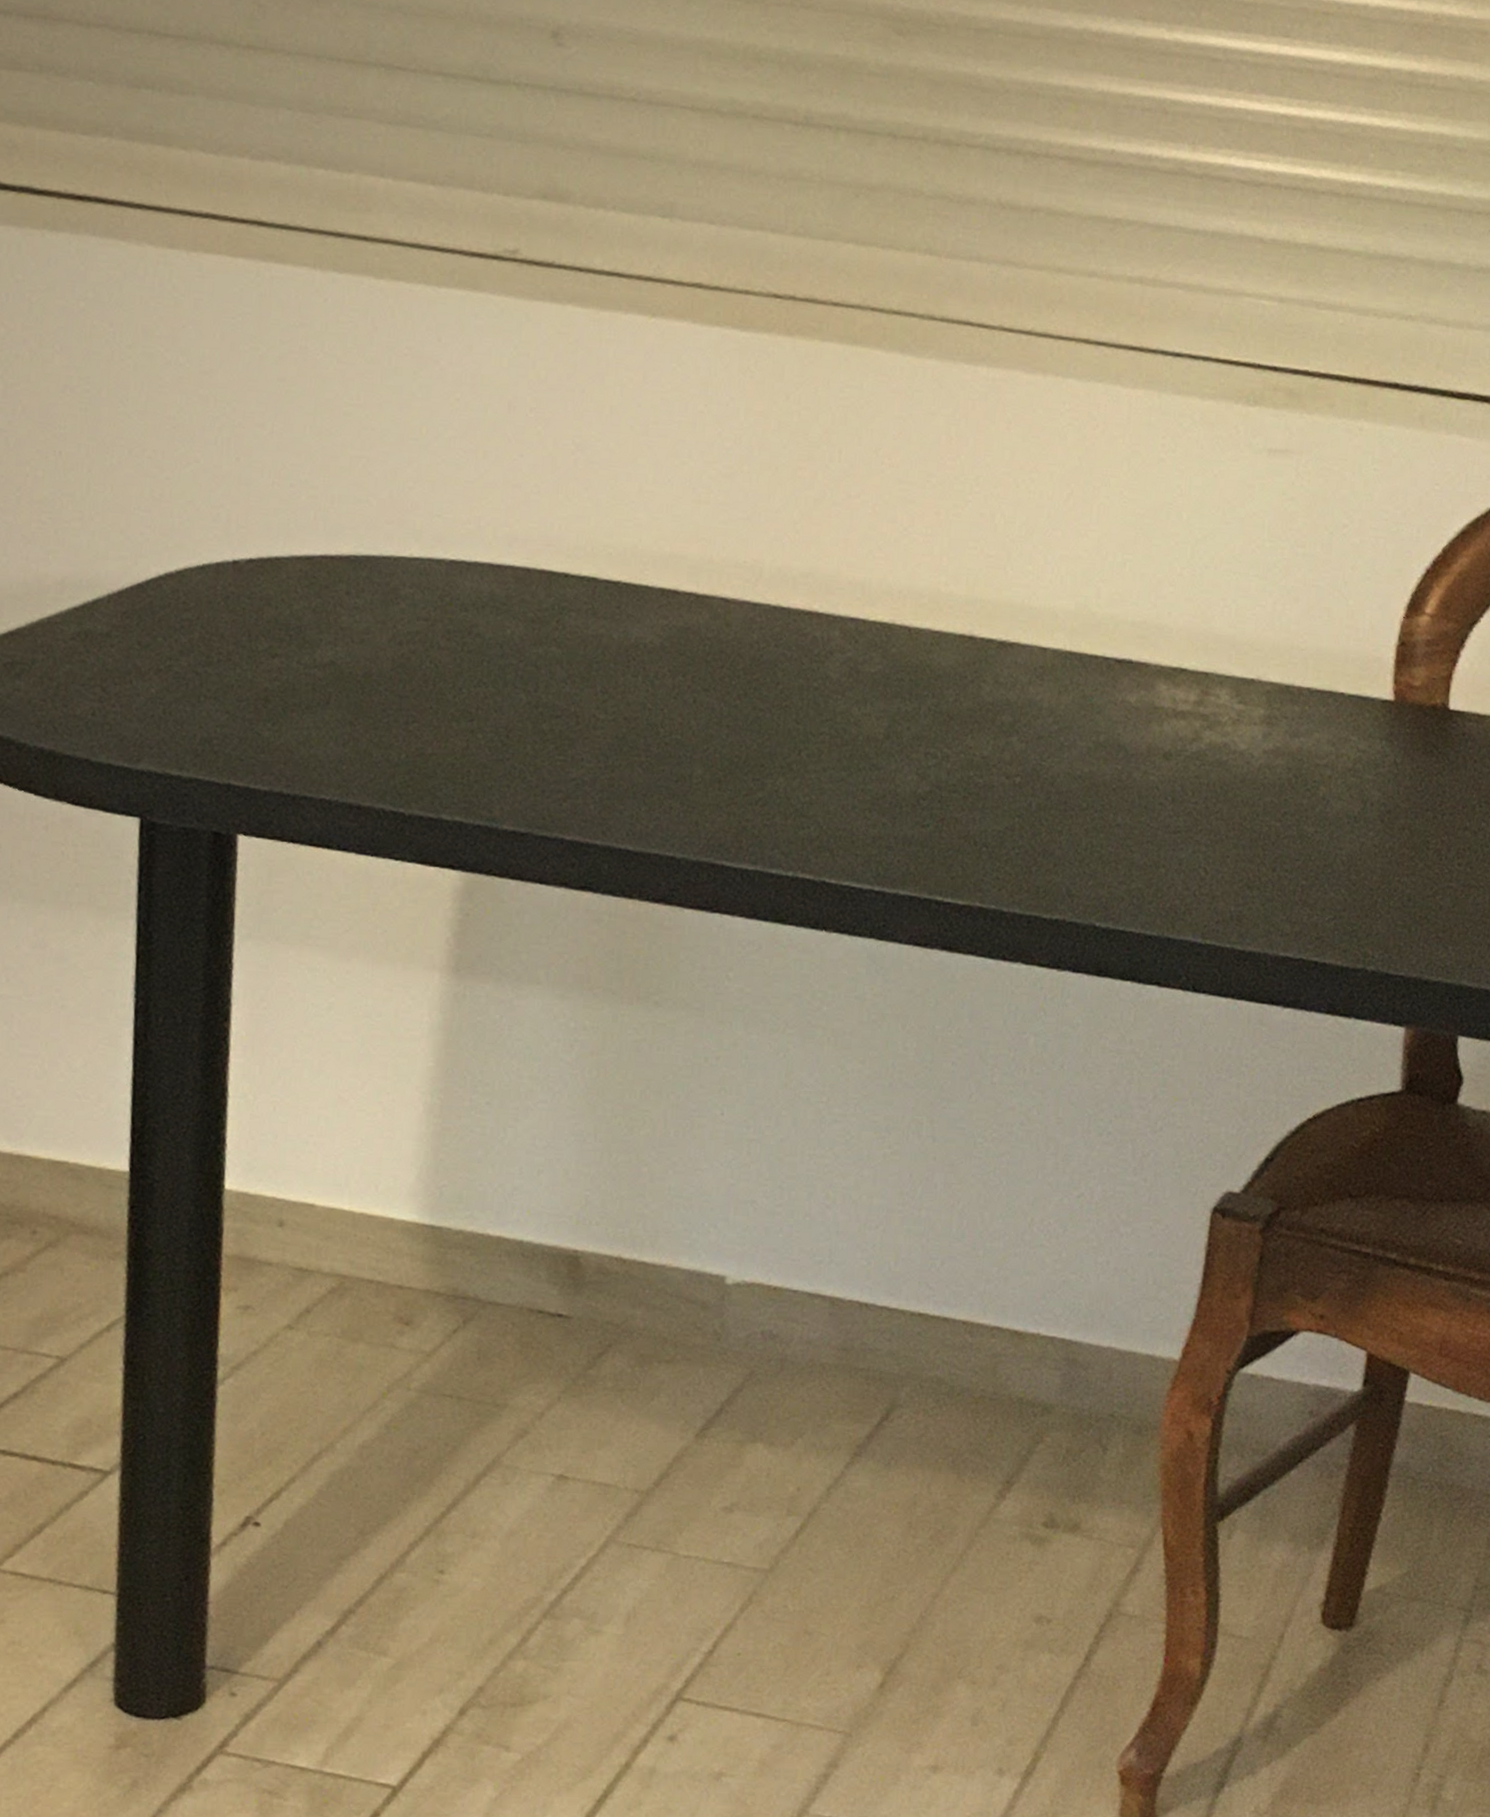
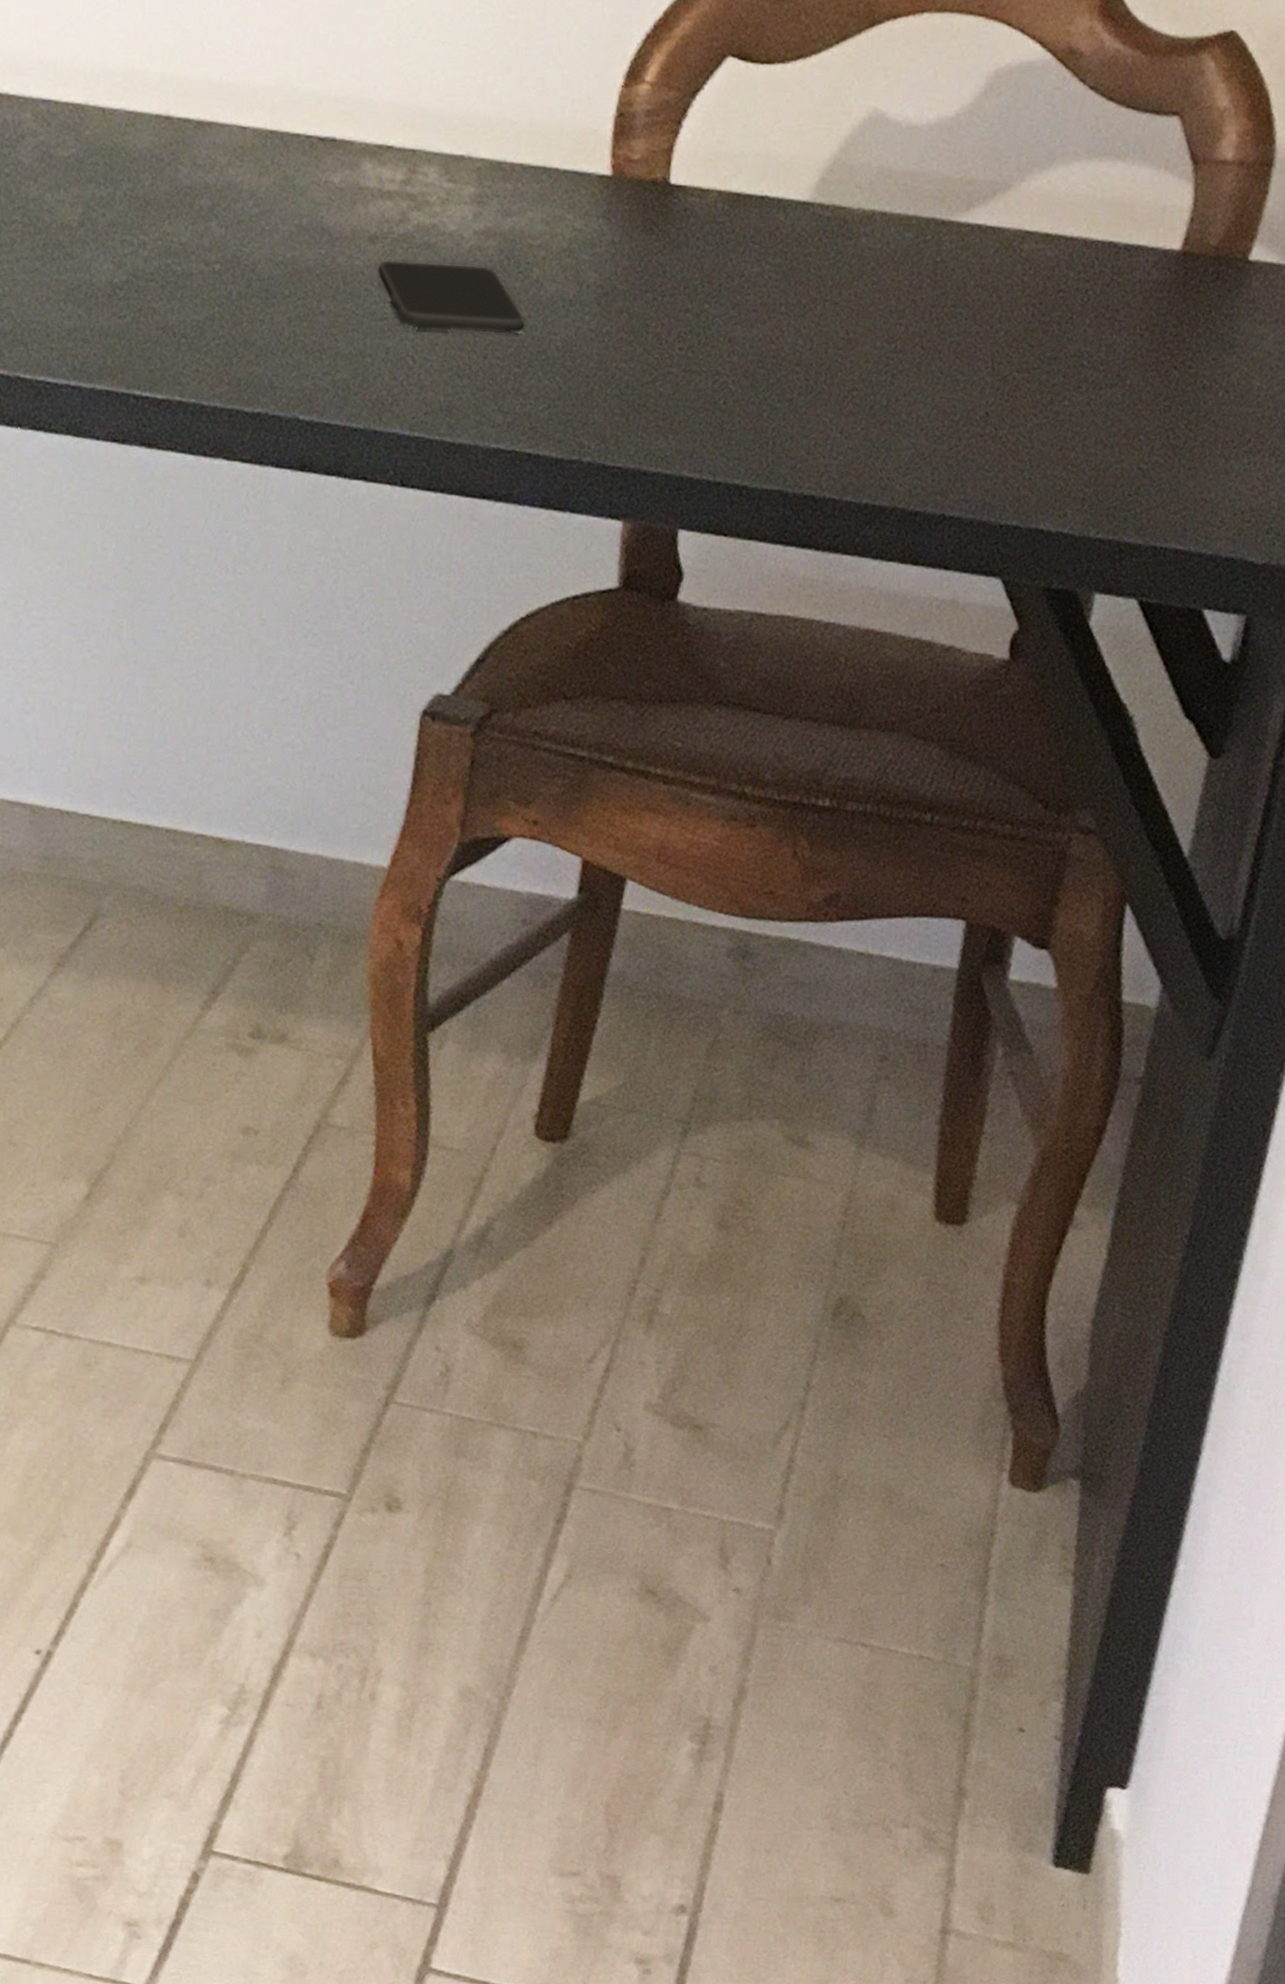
smartphone: none [1171,775,1312,848] -> present [377,259,525,334]

